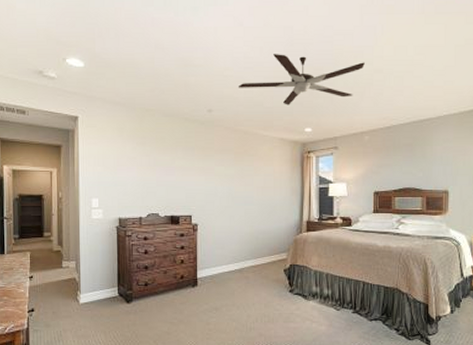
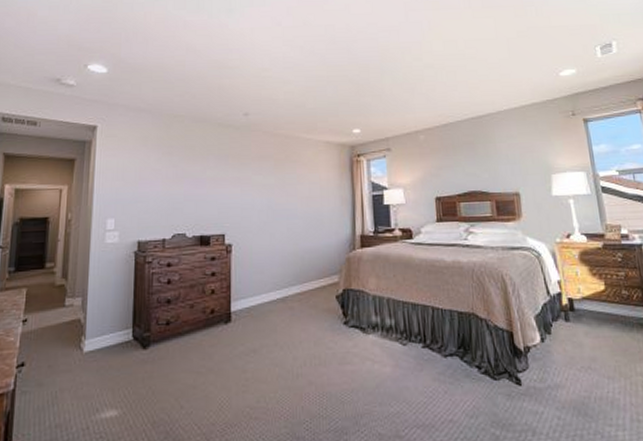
ceiling fan: present [239,54,365,105] -> none [278,52,413,106]

